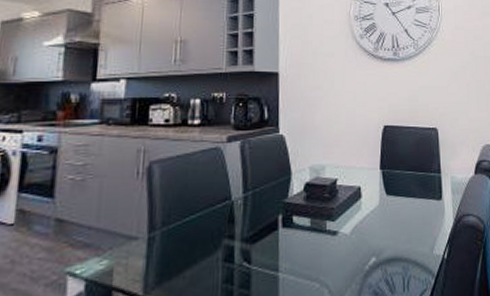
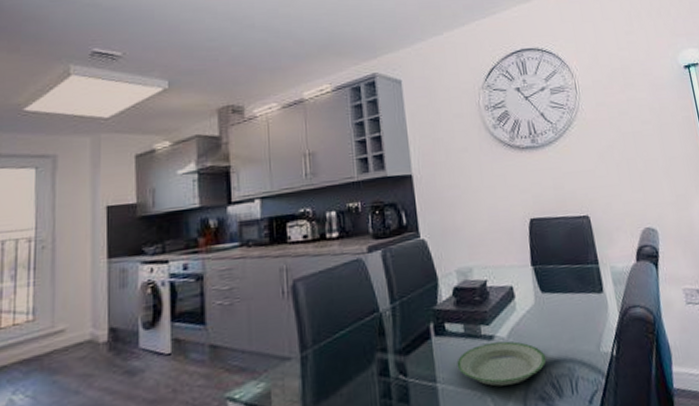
plate: none [300,237,384,280] -> present [457,341,547,387]

